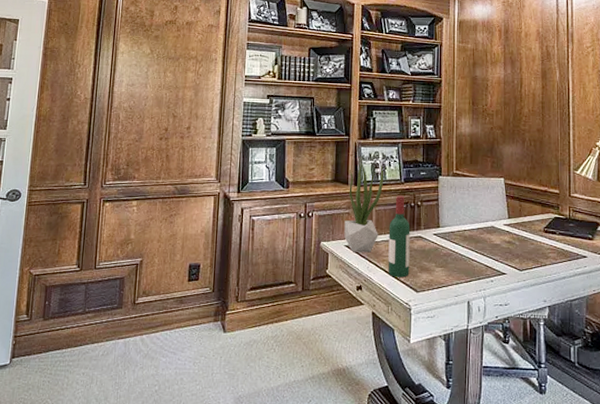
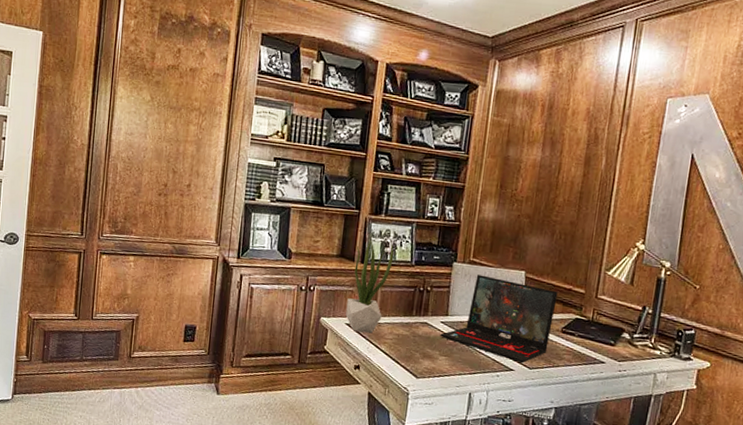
wine bottle: present [388,195,410,278] -> none [388,278,417,362]
laptop: none [434,185,536,266] -> present [440,274,558,364]

